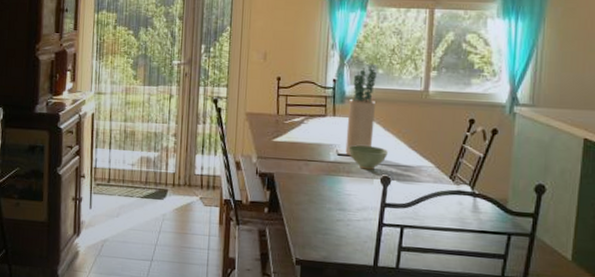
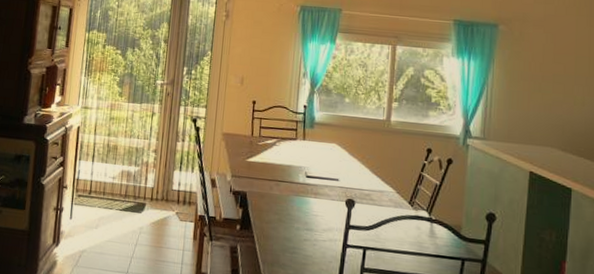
vase: present [345,61,377,157] -> none [313,90,344,179]
bowl: present [348,145,389,170] -> none [316,168,354,193]

